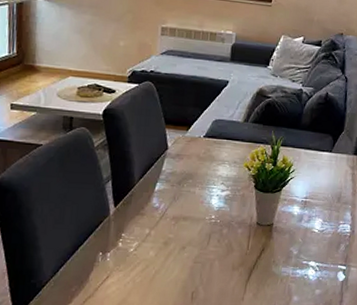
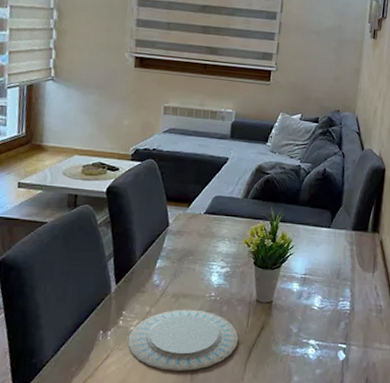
plate: none [127,231,239,291] -> present [127,309,239,371]

